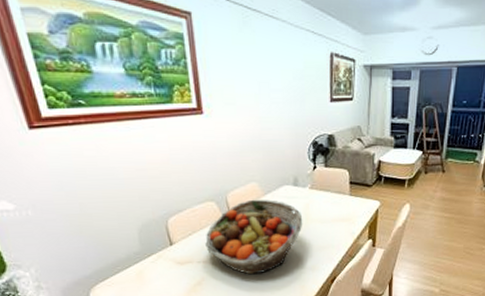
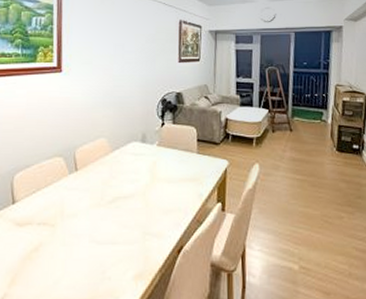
fruit basket: present [205,199,303,275] -> none [48,155,150,241]

